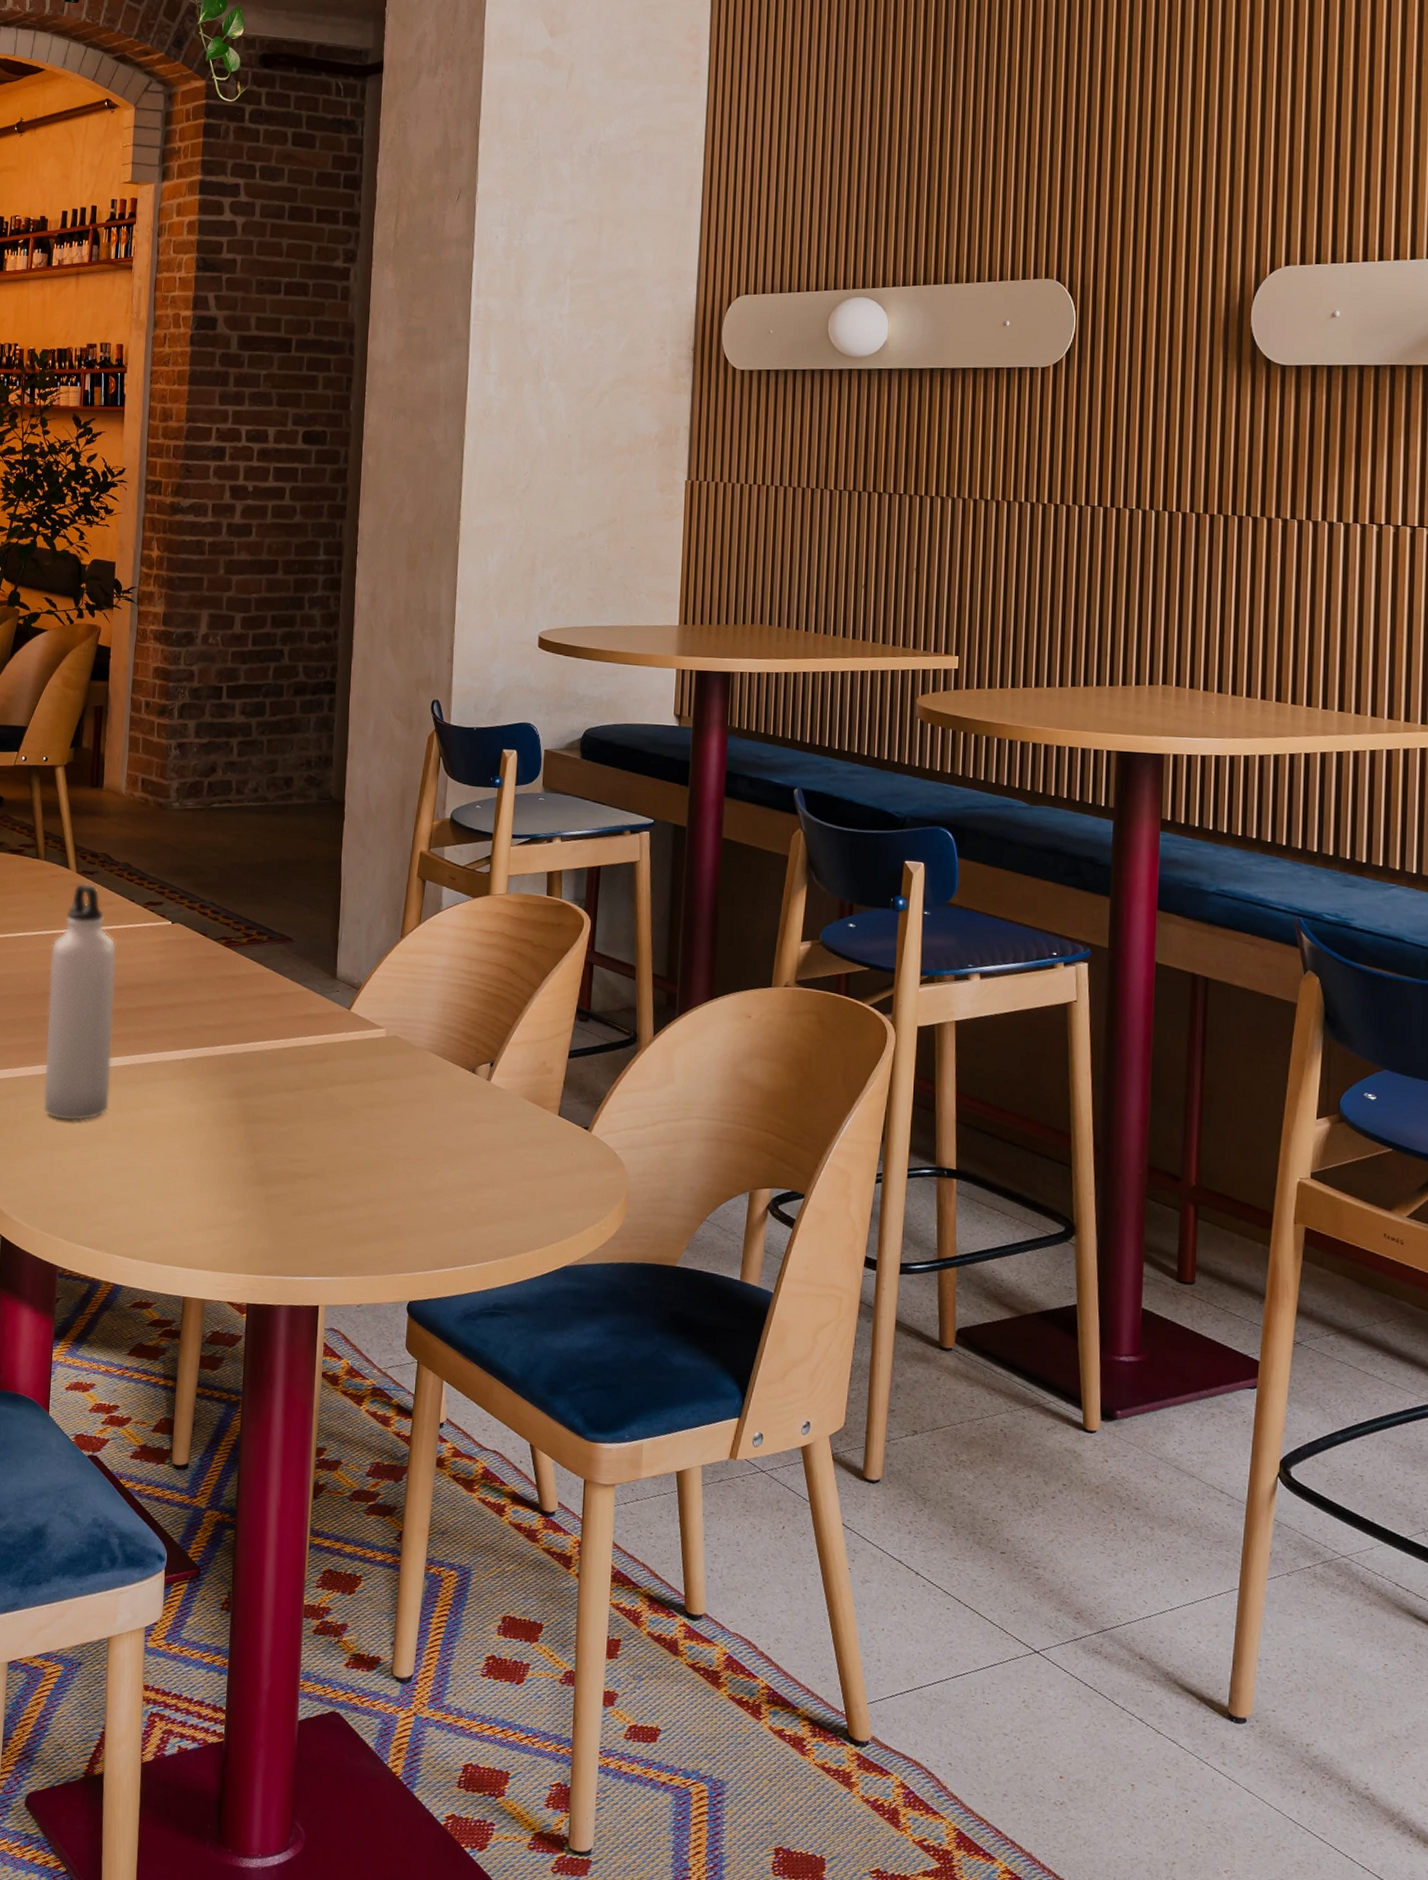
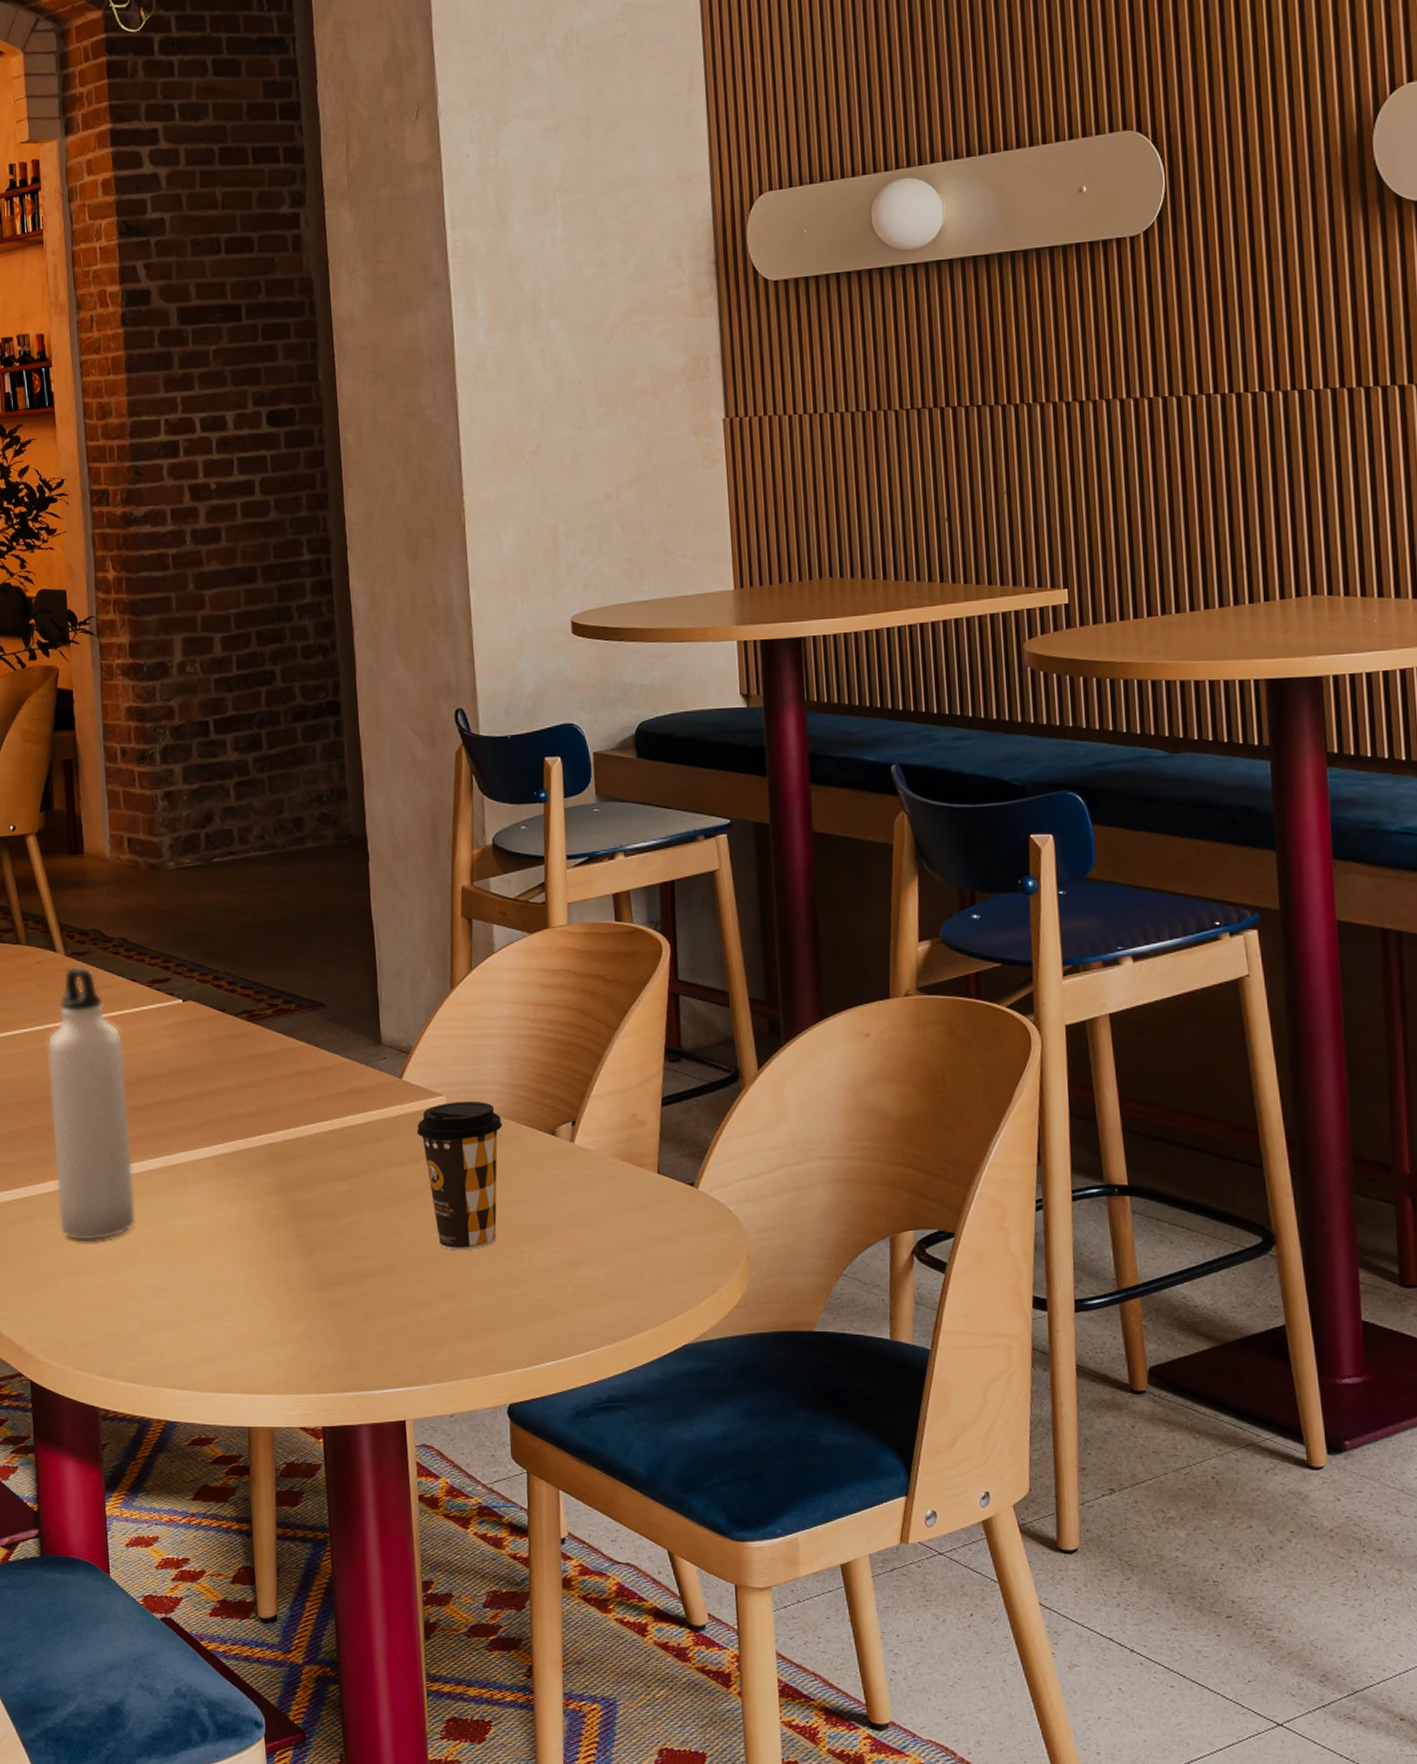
coffee cup: none [357,1035,431,1164] -> present [416,1100,503,1251]

